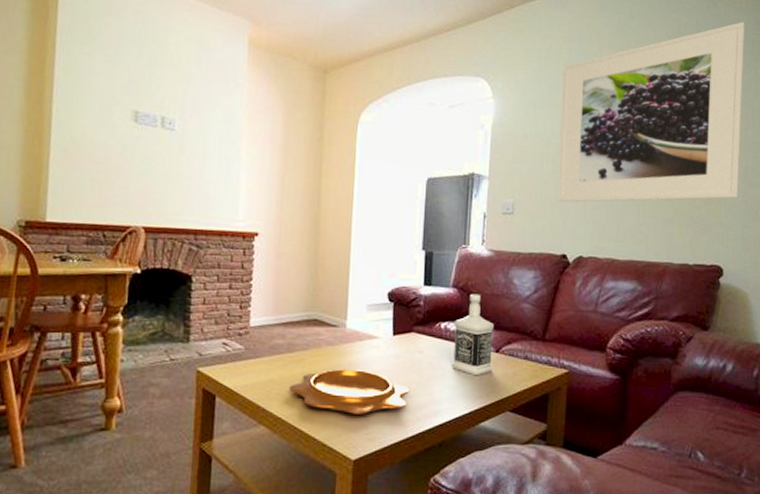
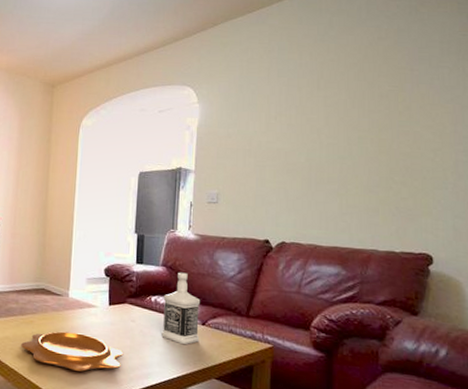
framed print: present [557,22,745,203] -> none [259,25,451,194]

